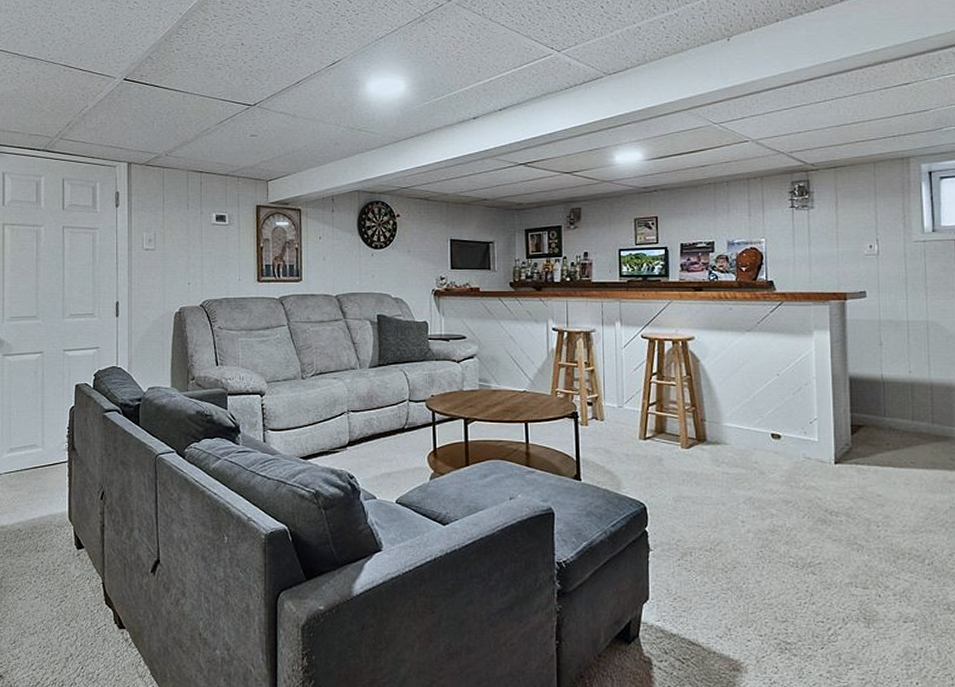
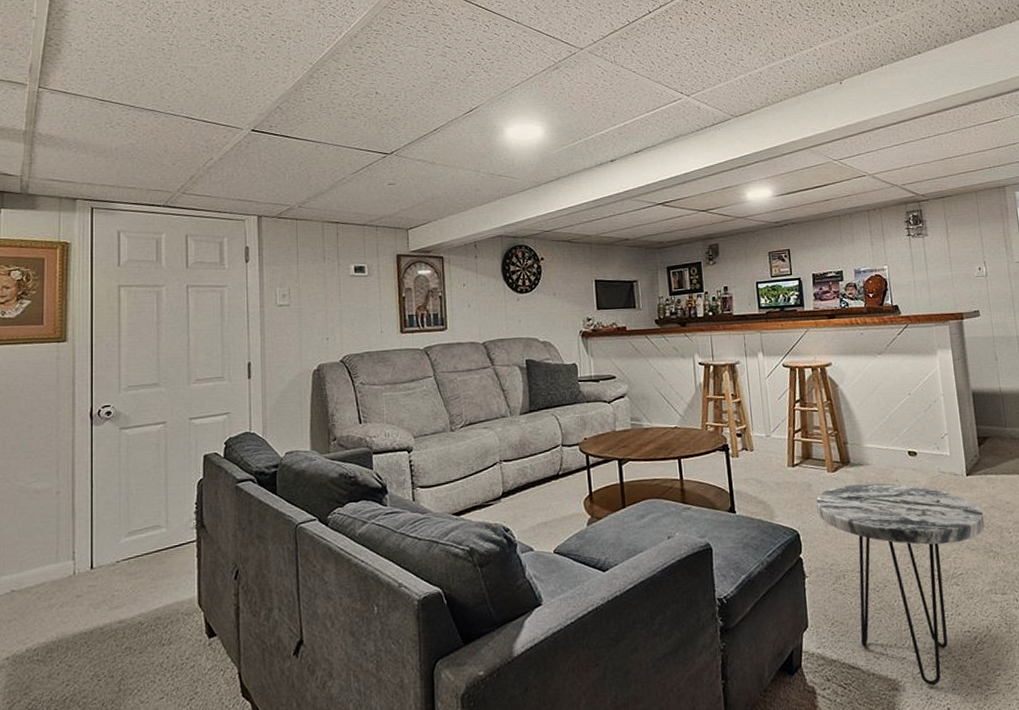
side table: none [667,462,851,671] -> present [816,483,985,686]

